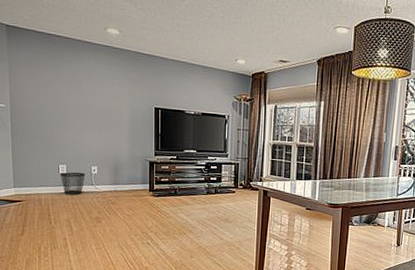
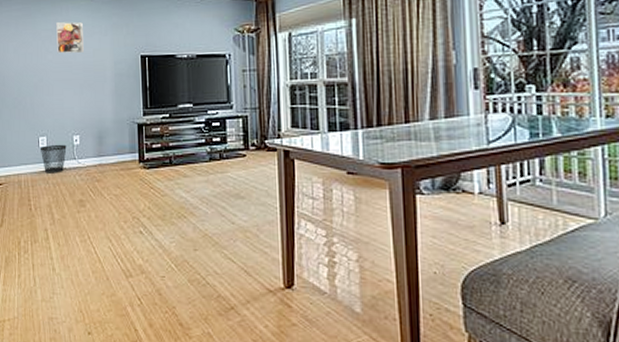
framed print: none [77,69,103,98] -> present [56,21,84,54]

